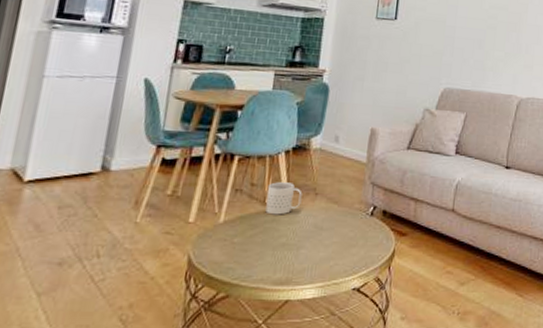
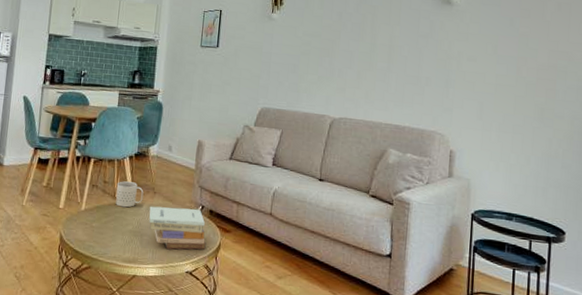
books: none [308,210,378,264] -> present [149,206,206,250]

